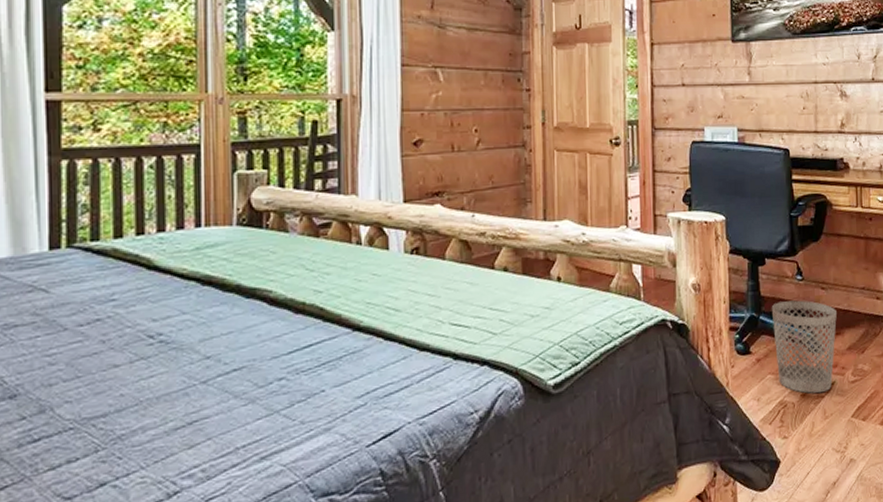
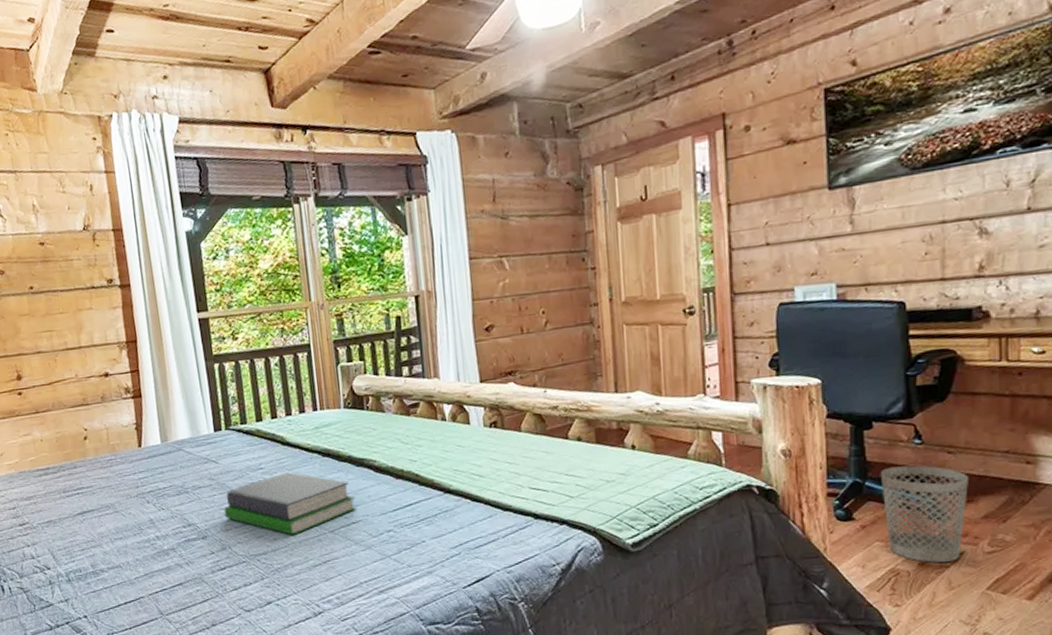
book: none [49,305,241,389] -> present [224,472,356,535]

